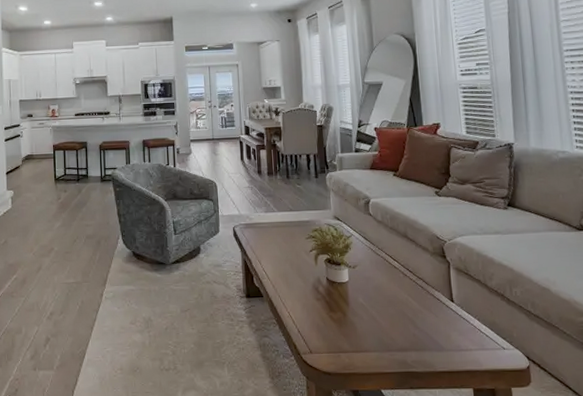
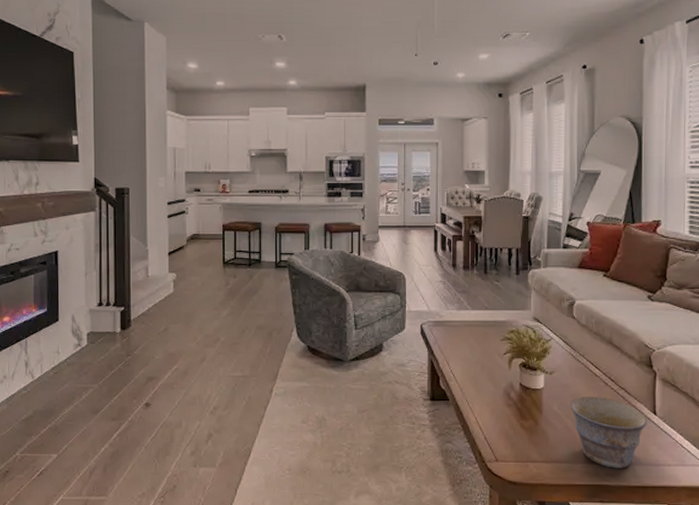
bowl: none [373,286,447,355] -> present [569,396,648,468]

